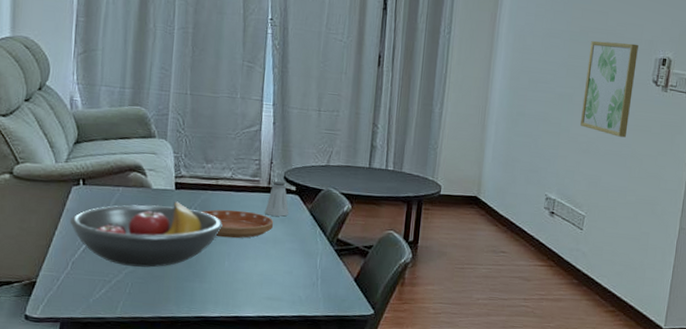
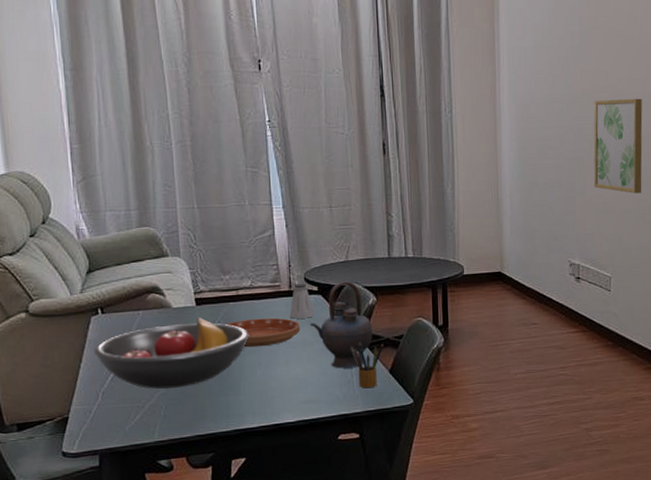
teapot: none [283,184,345,272] -> present [309,280,373,369]
pencil box: none [319,246,353,294] -> present [350,342,384,389]

